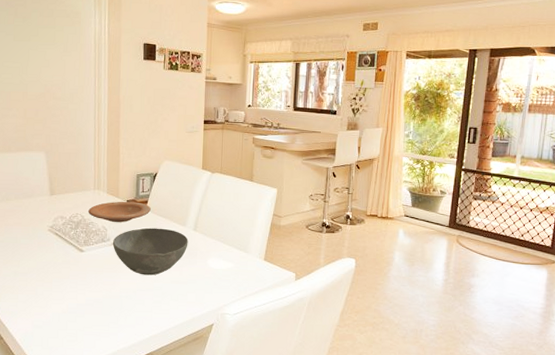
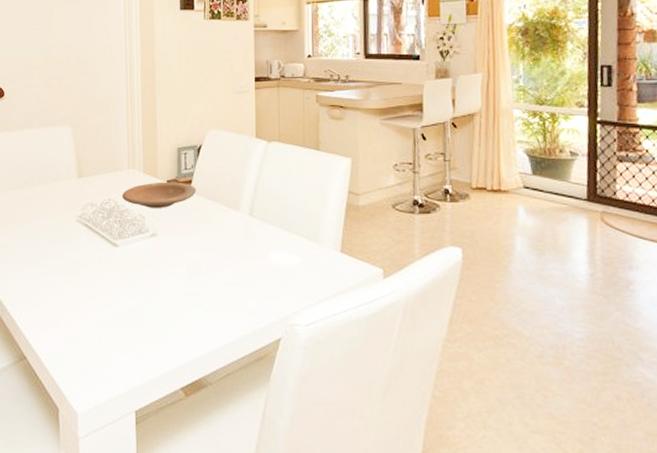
bowl: present [112,227,188,276] -> none [151,214,244,275]

